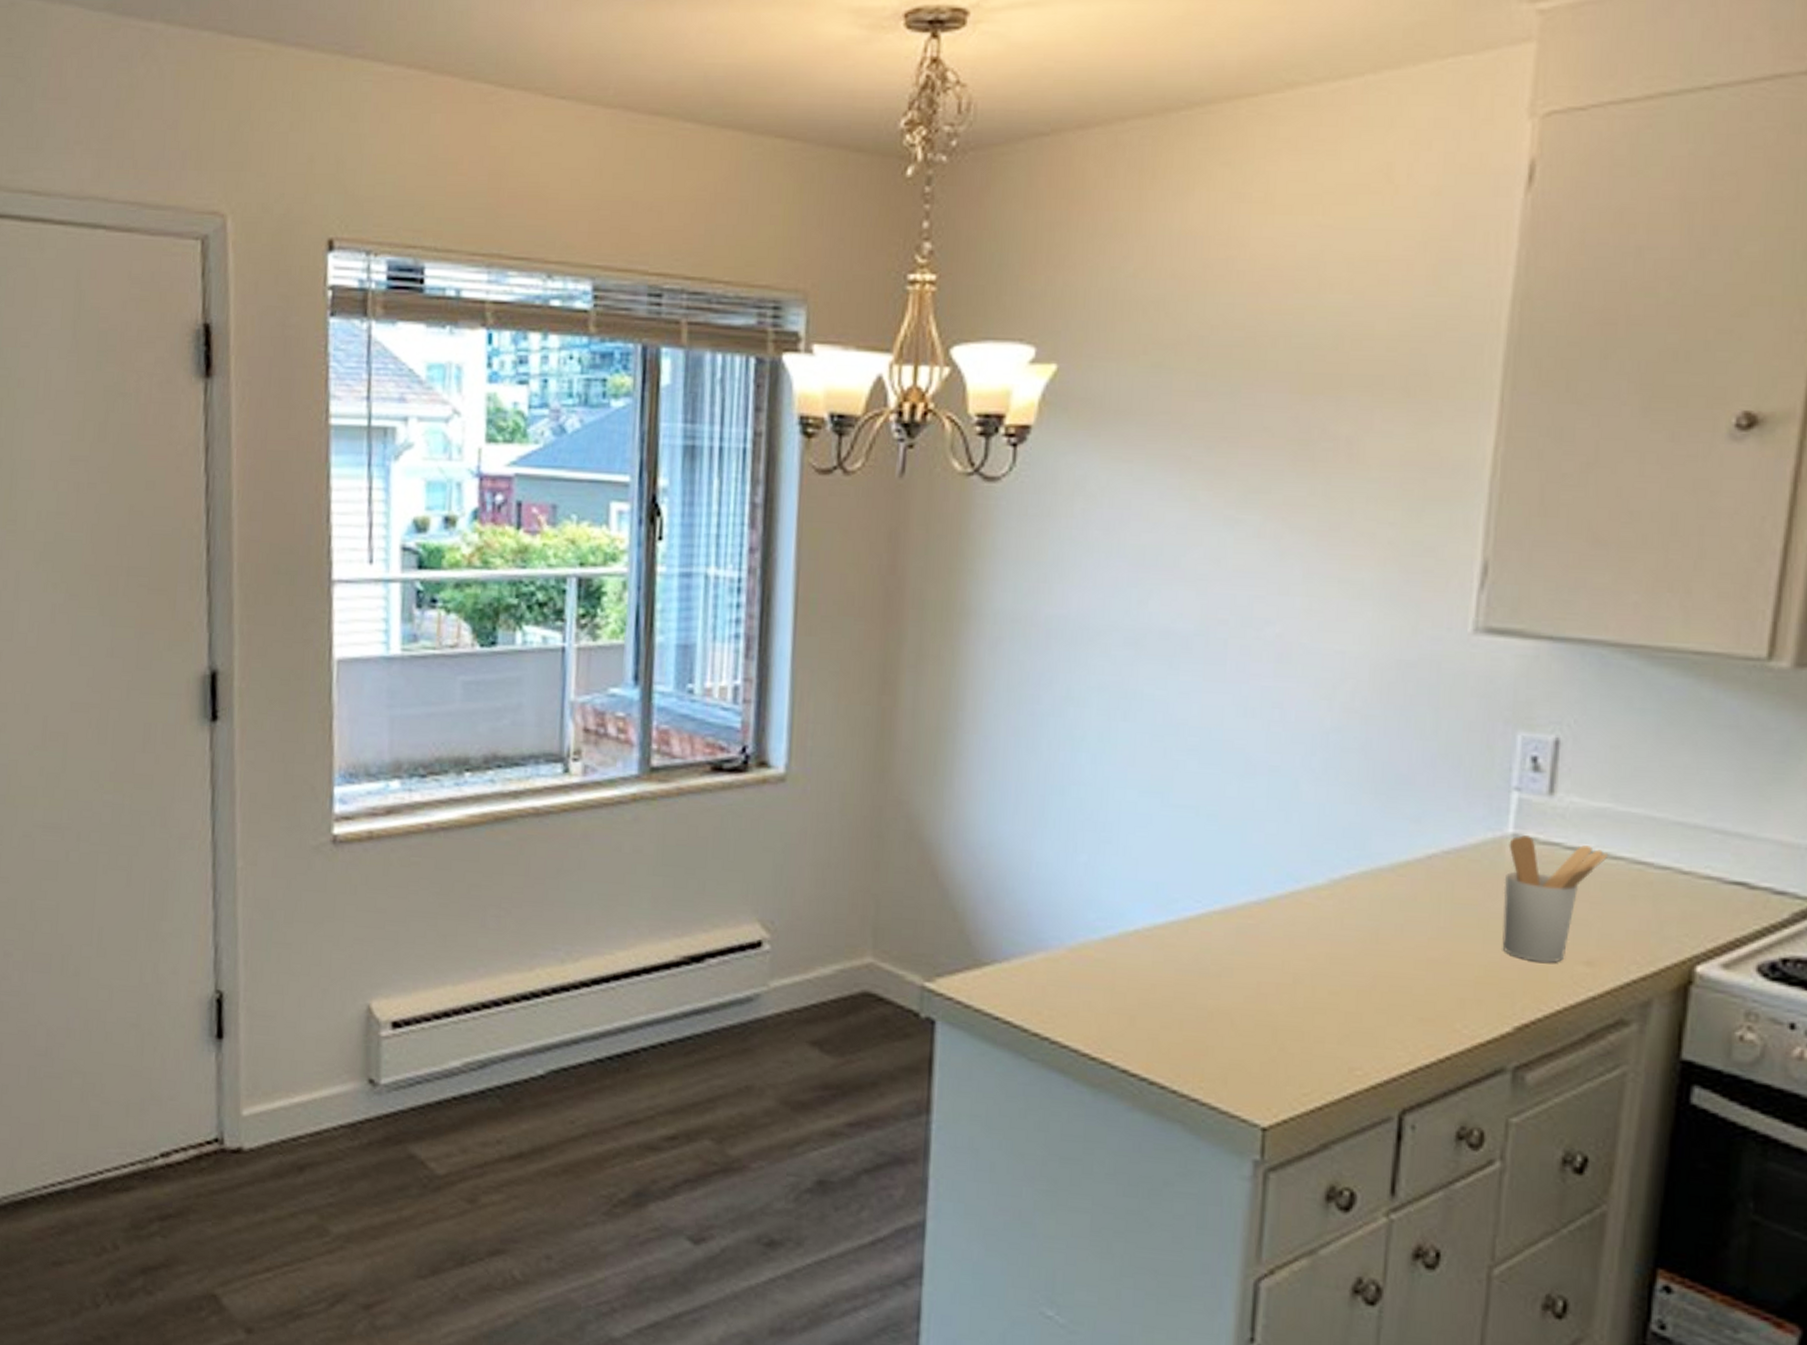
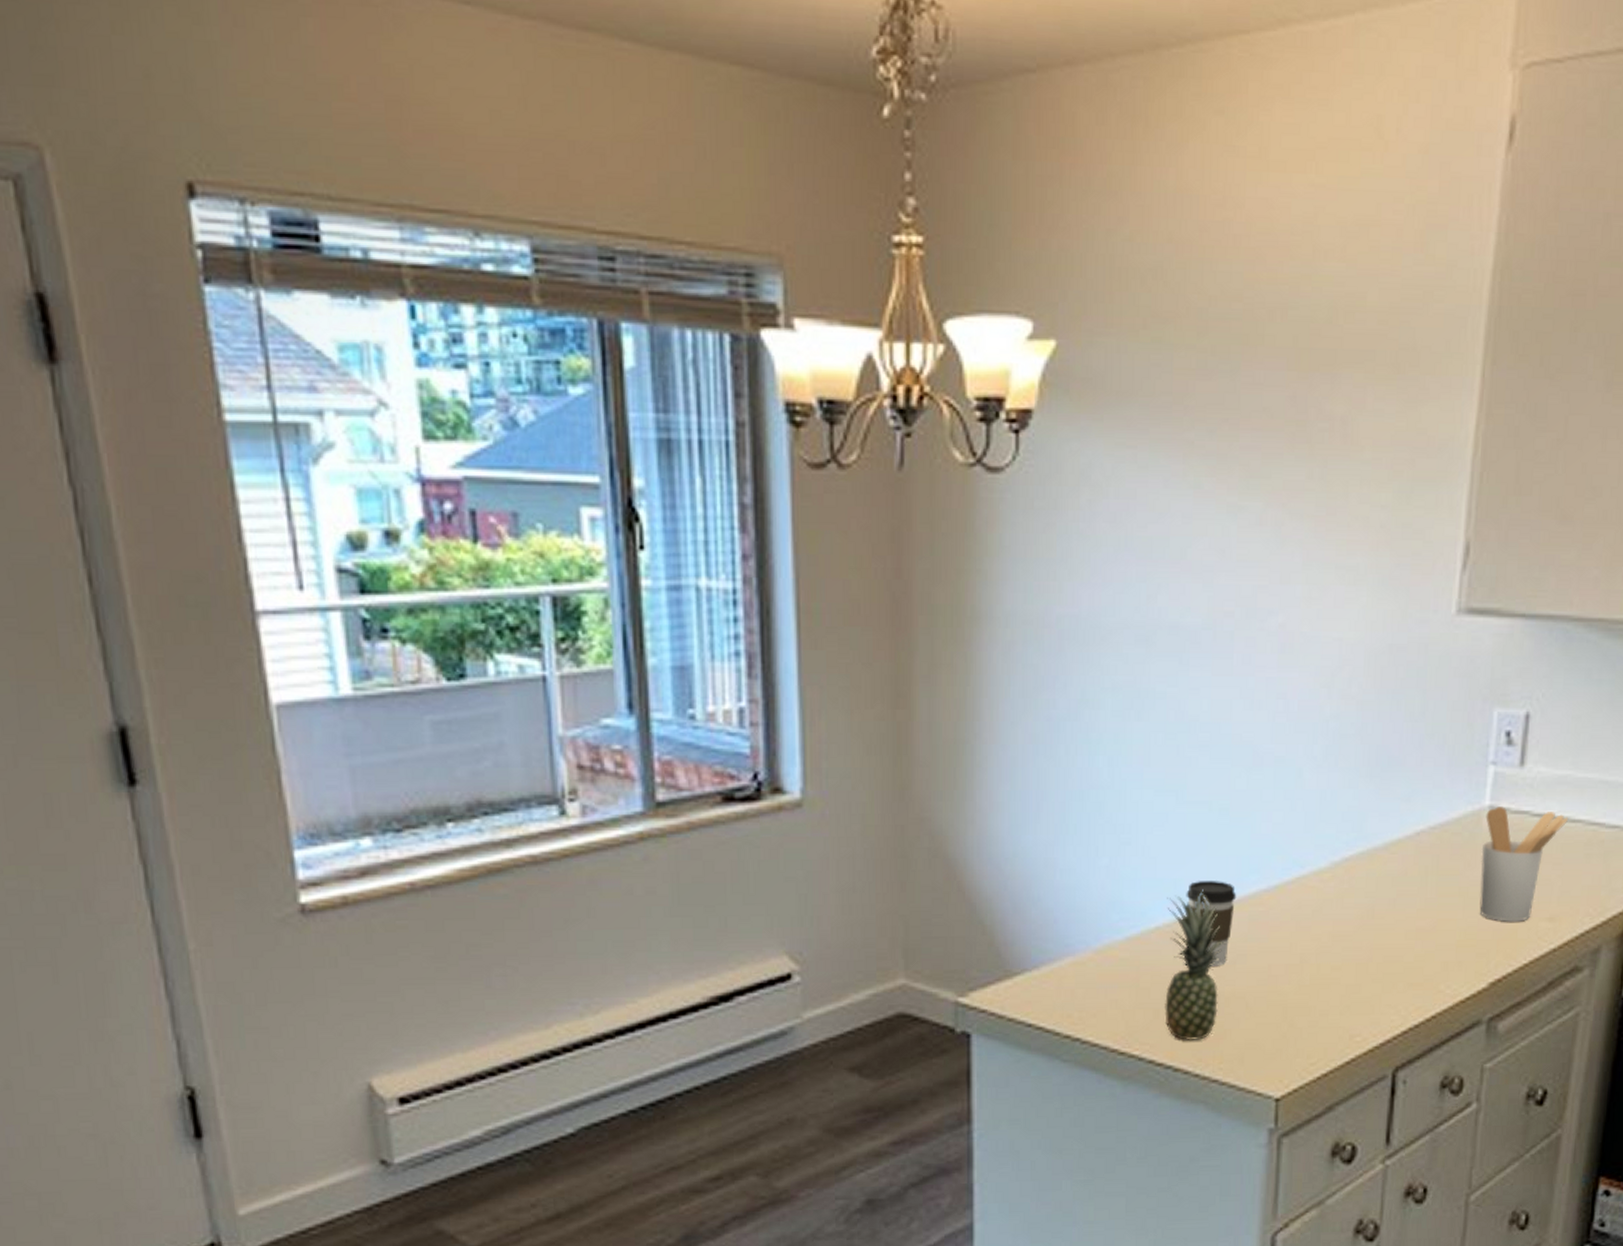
fruit: none [1141,895,1211,1055] -> present [1165,889,1226,1042]
coffee cup: none [1168,886,1224,977] -> present [1186,881,1237,966]

